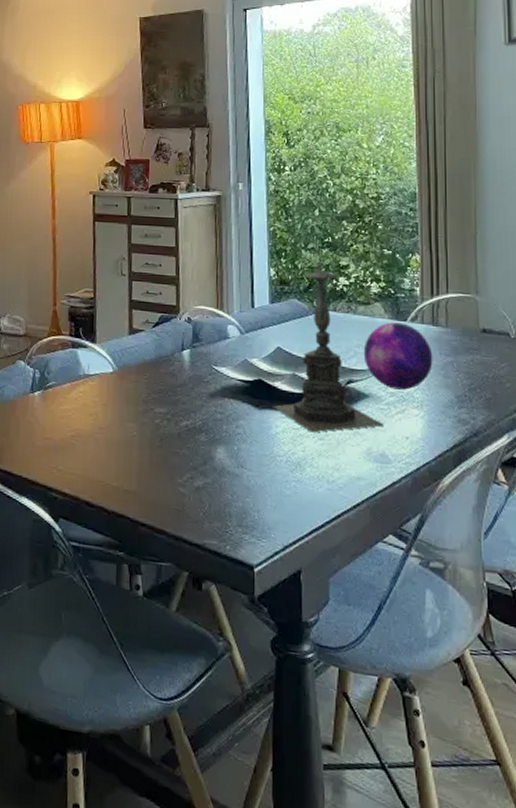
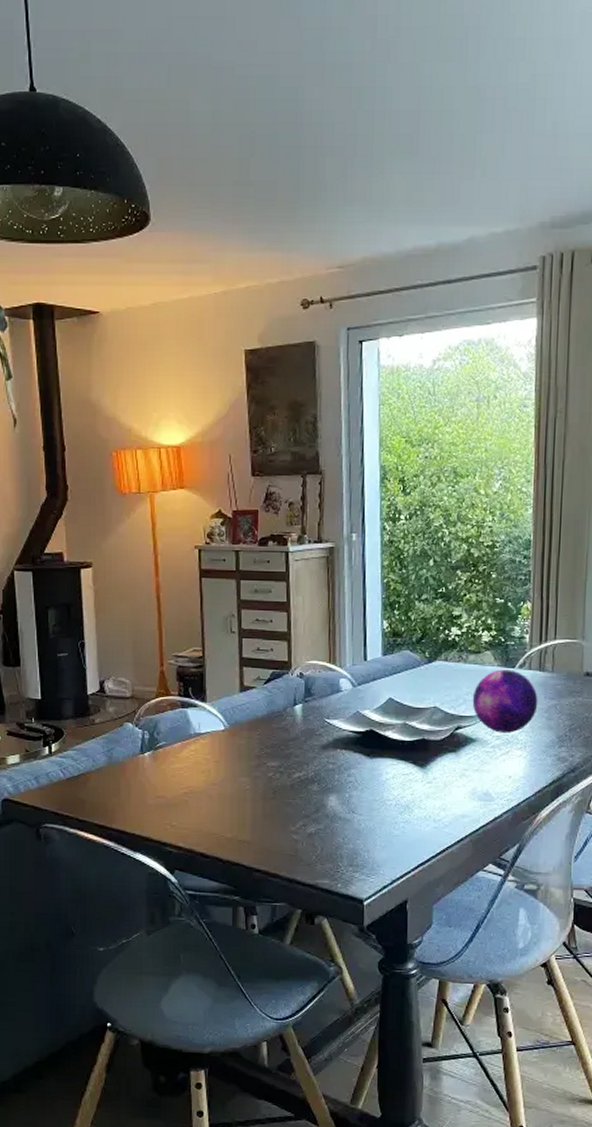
candle holder: present [273,250,385,433] -> none [383,601,490,777]

